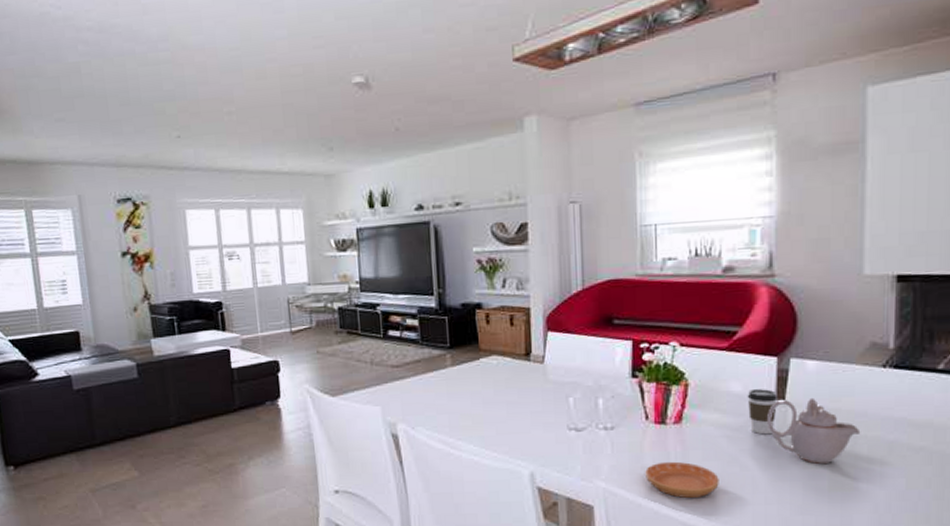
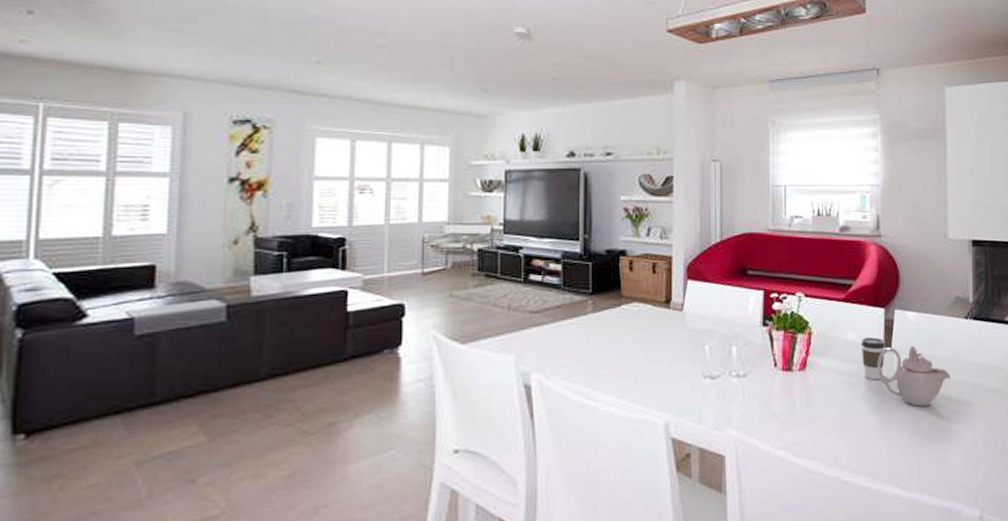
saucer: present [645,461,719,499] -> none [773,407,838,445]

